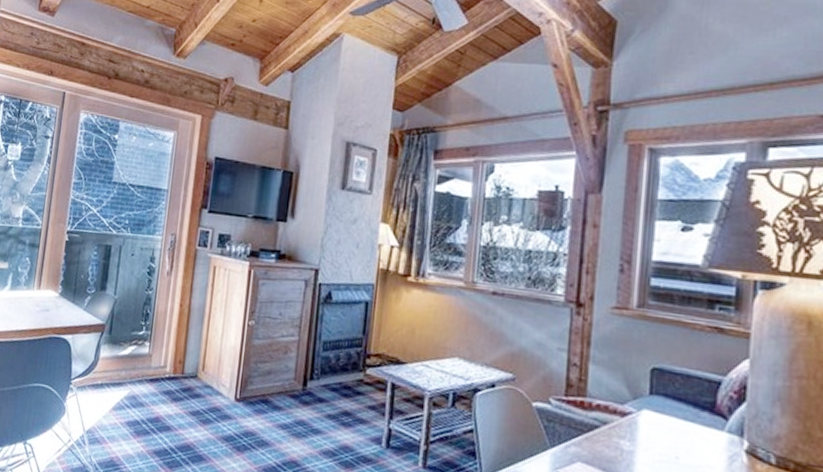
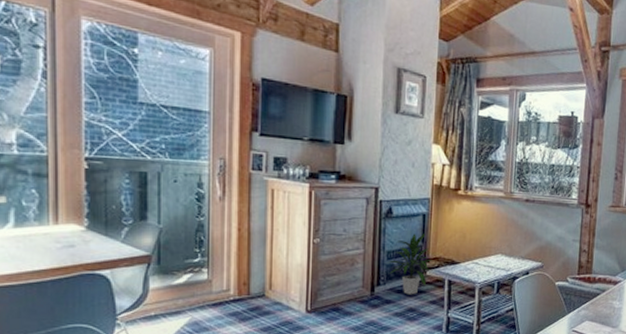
indoor plant: none [322,323,375,396] -> present [387,233,434,295]

